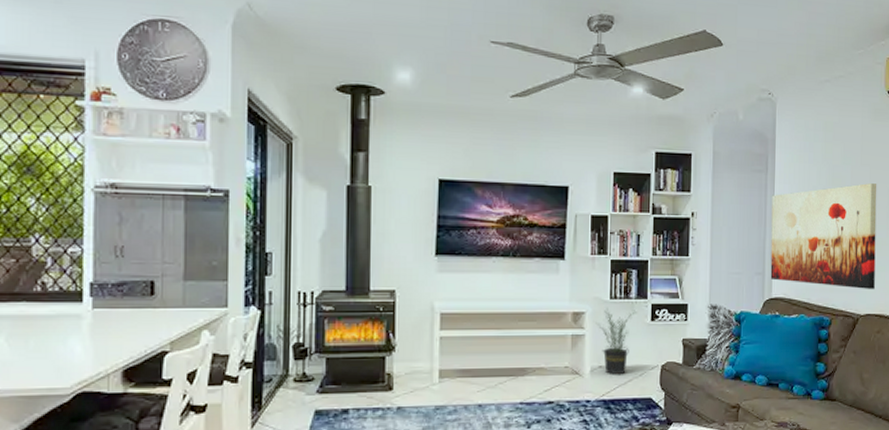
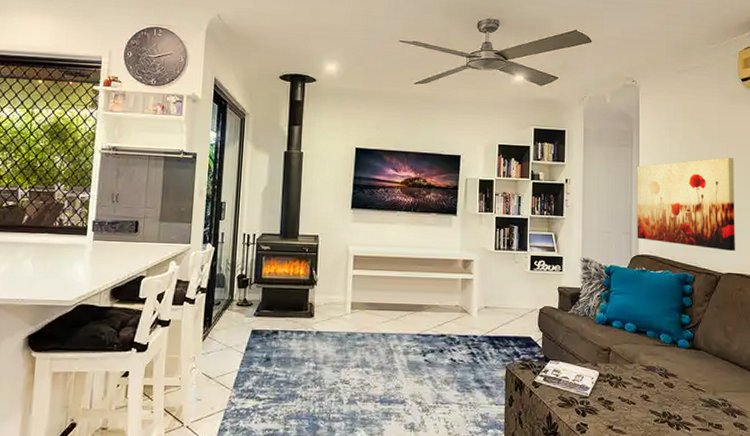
potted plant: present [596,307,635,375] -> none [482,256,517,316]

